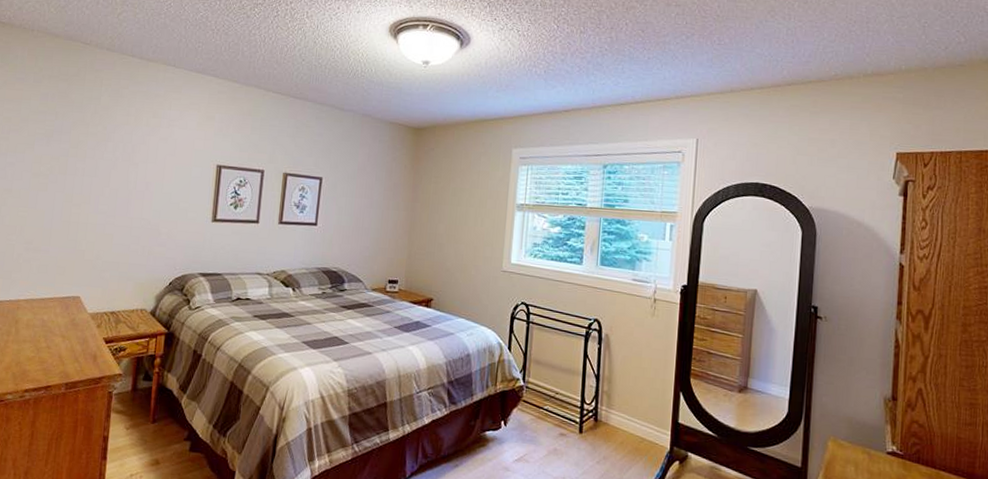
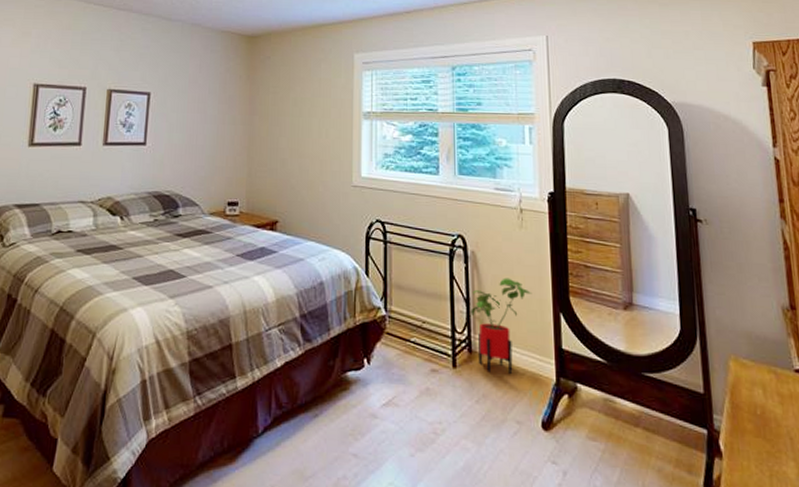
house plant: none [600,359,657,441] -> present [471,278,532,374]

